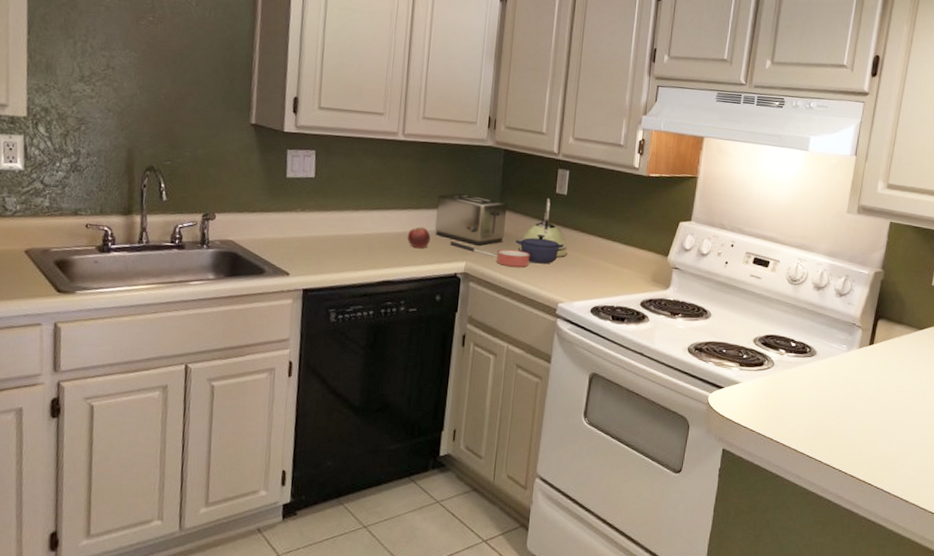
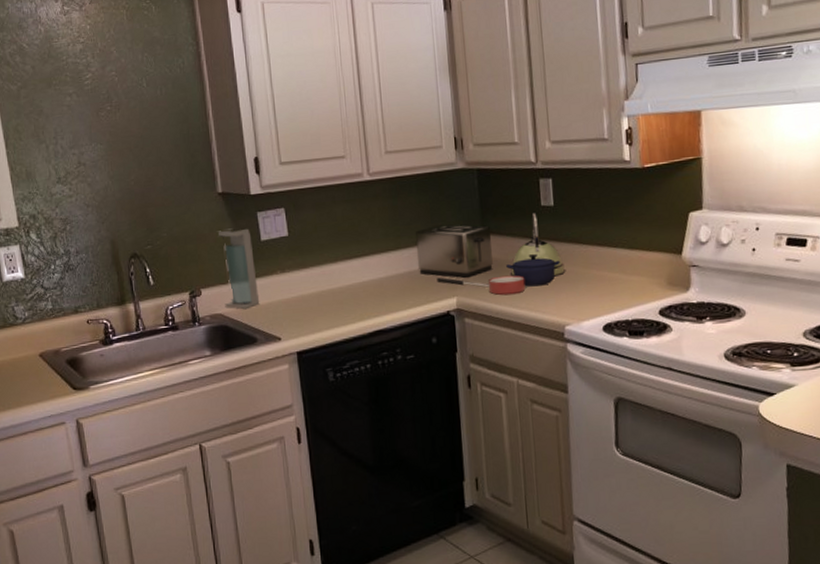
soap dispenser: none [237,160,277,241] -> present [216,228,259,310]
fruit: present [407,227,431,248] -> none [391,268,416,291]

